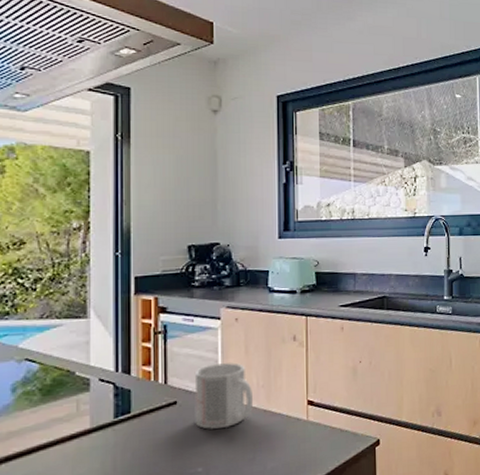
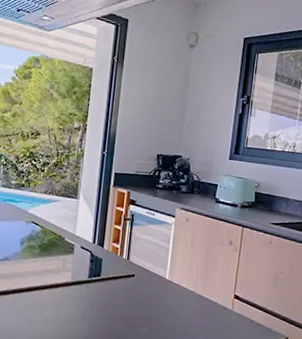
mug: present [194,363,254,429] -> none [146,251,193,303]

